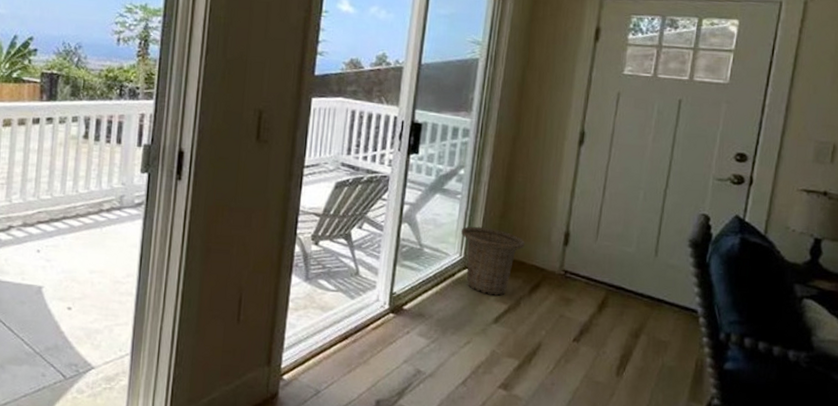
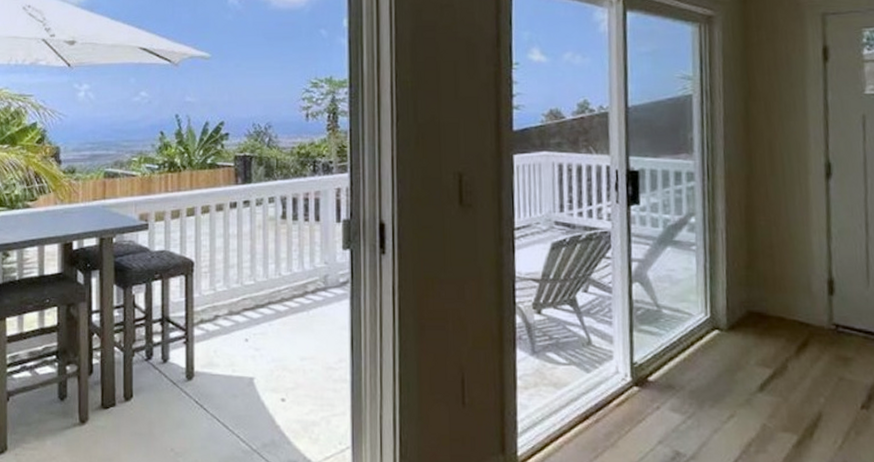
basket: present [461,226,525,296] -> none [703,280,781,359]

